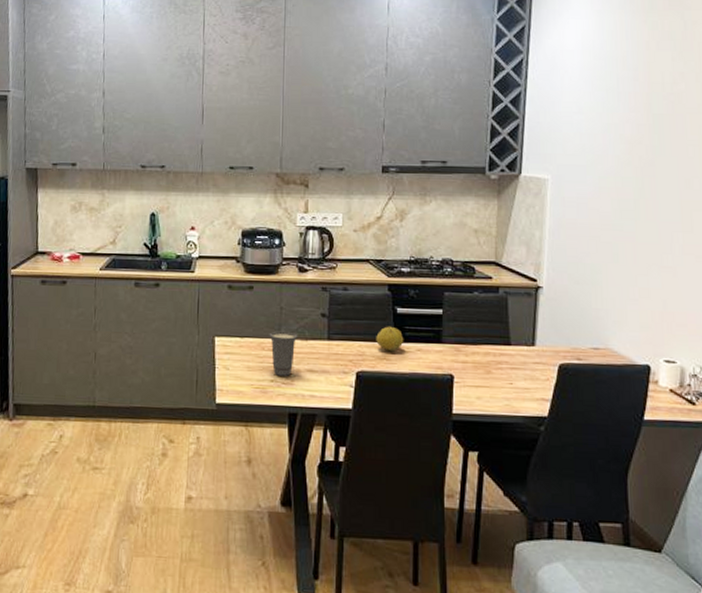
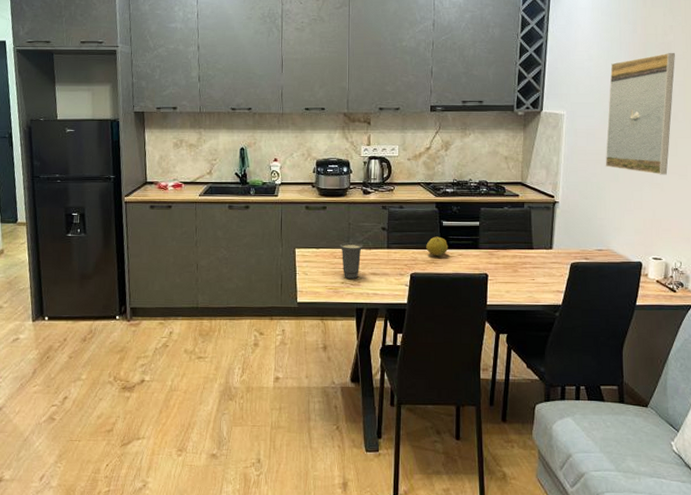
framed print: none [601,105,688,257] -> present [605,52,675,175]

